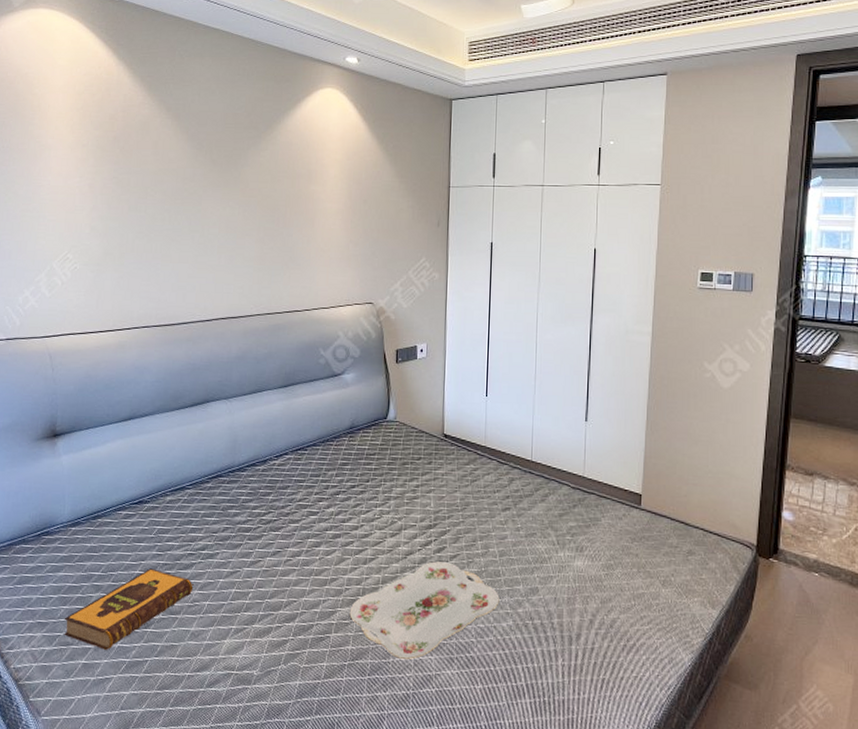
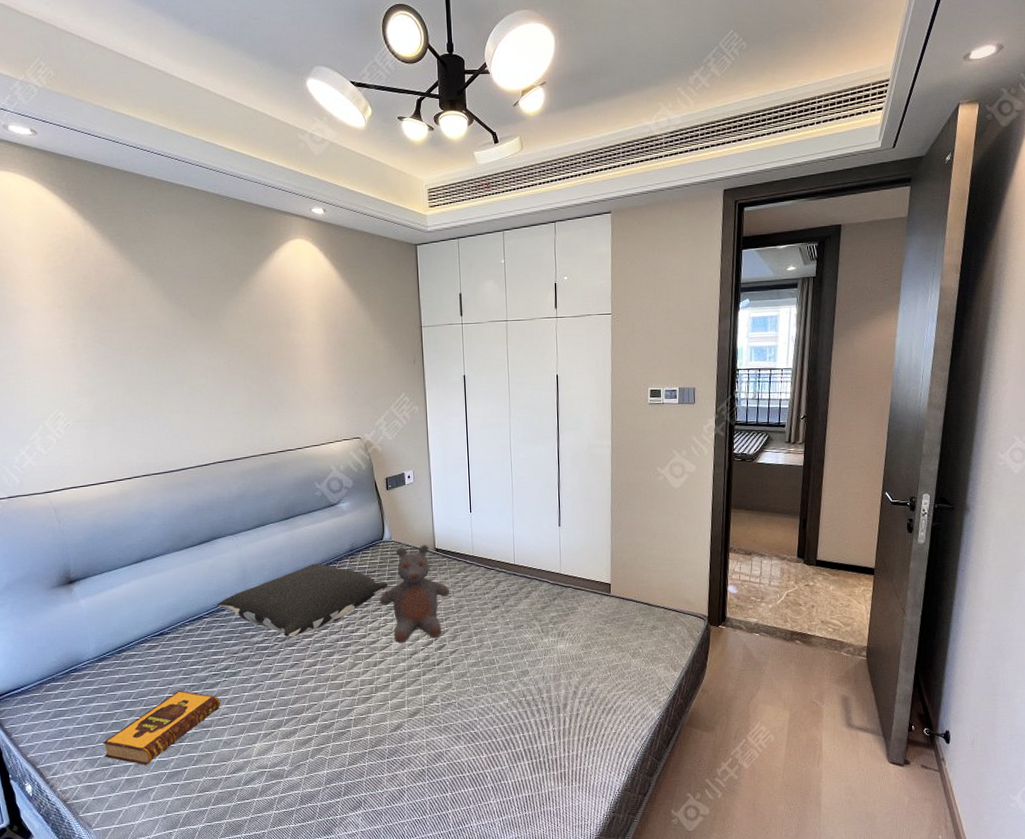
pillow: none [201,439,389,520] -> present [216,563,389,637]
serving tray: present [349,561,500,659] -> none [365,657,496,741]
teddy bear: none [377,429,456,541] -> present [379,545,450,644]

